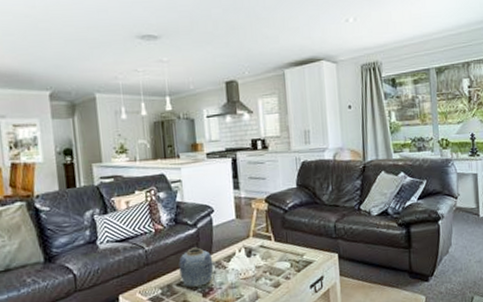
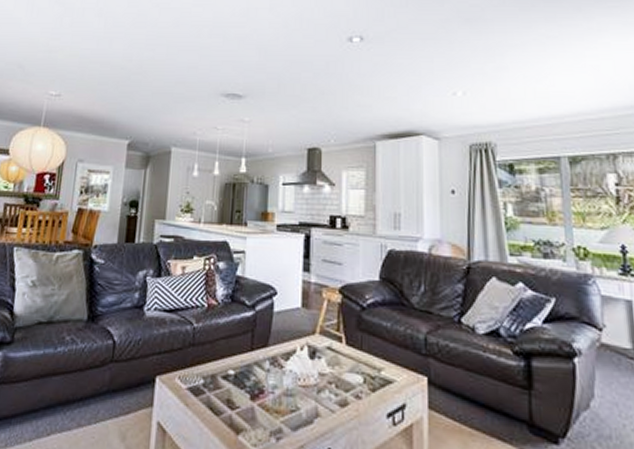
decorative jar: present [179,247,214,287] -> none [227,334,269,385]

